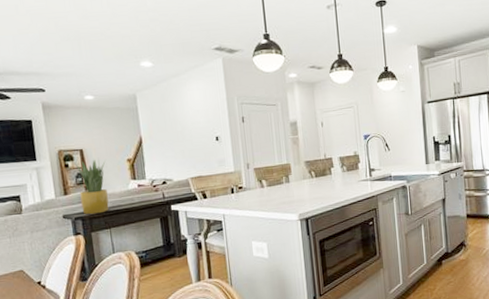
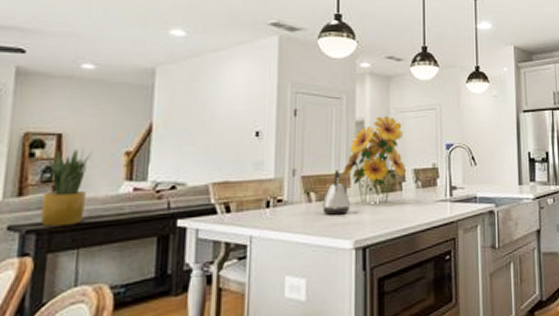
kettle: none [271,162,294,196] -> present [321,170,351,215]
flower bouquet: none [284,115,334,187] -> present [342,115,407,204]

